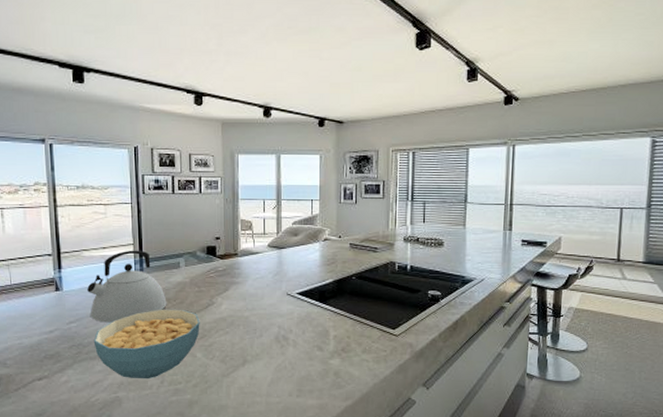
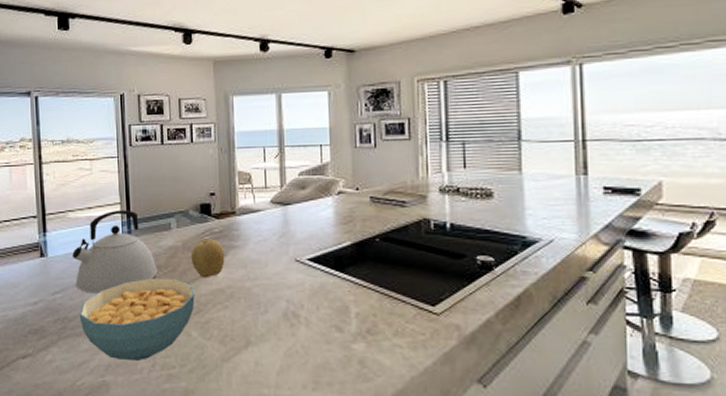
fruit: none [197,276,227,309] -> present [190,239,225,278]

